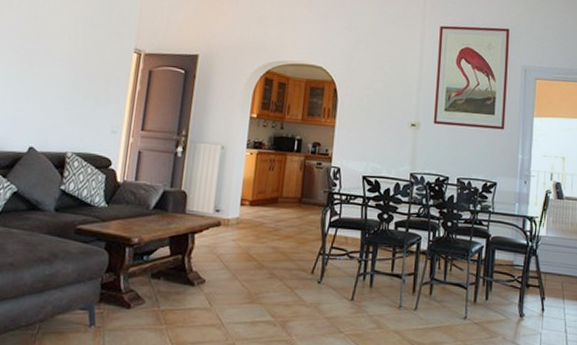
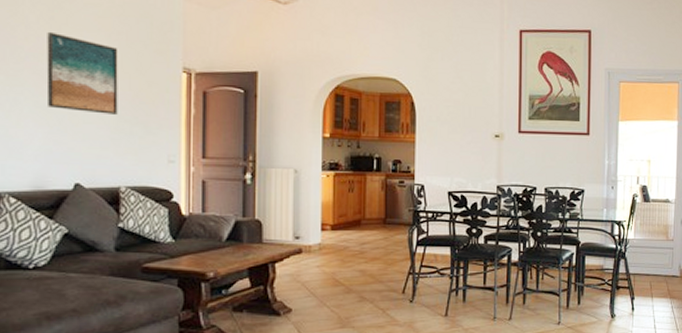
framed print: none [17,13,83,87] -> present [46,31,118,114]

